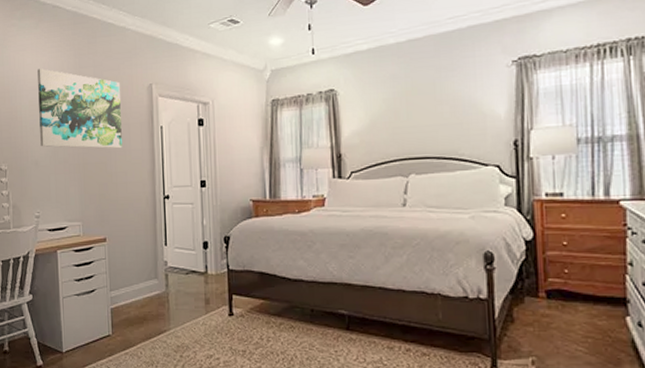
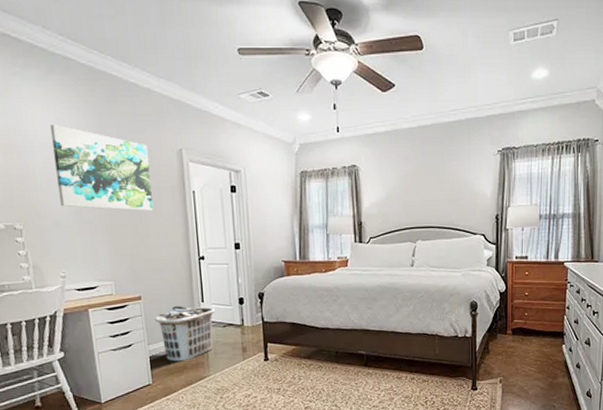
clothes hamper: none [117,248,179,311] -> present [154,305,216,362]

